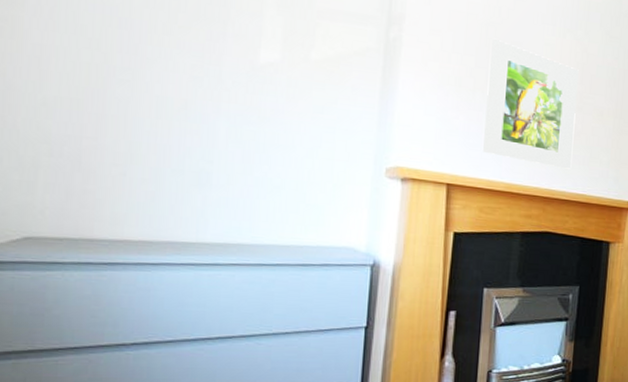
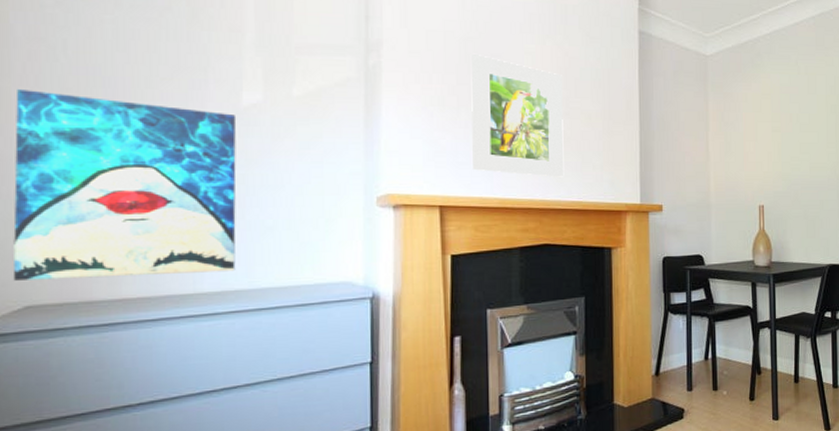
wall art: none [13,20,253,225] -> present [12,89,237,281]

